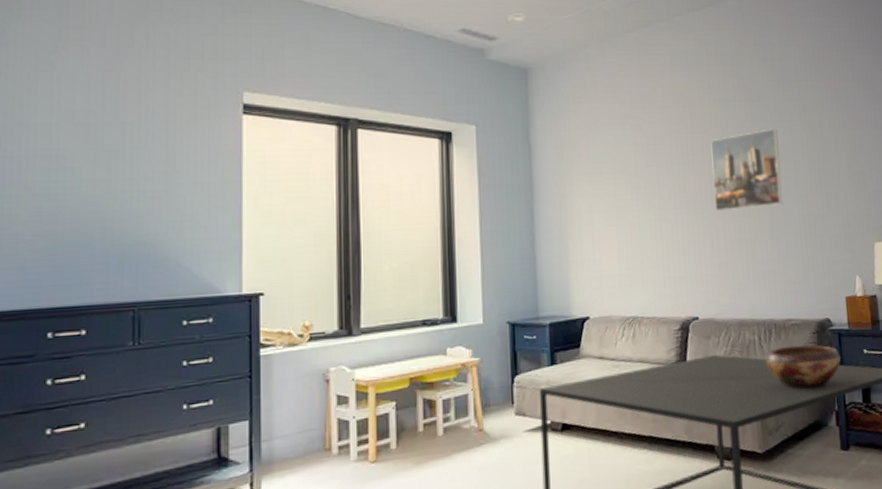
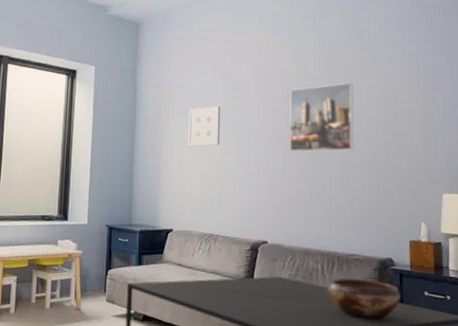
wall art: none [596,165,637,216] -> present [187,106,221,147]

